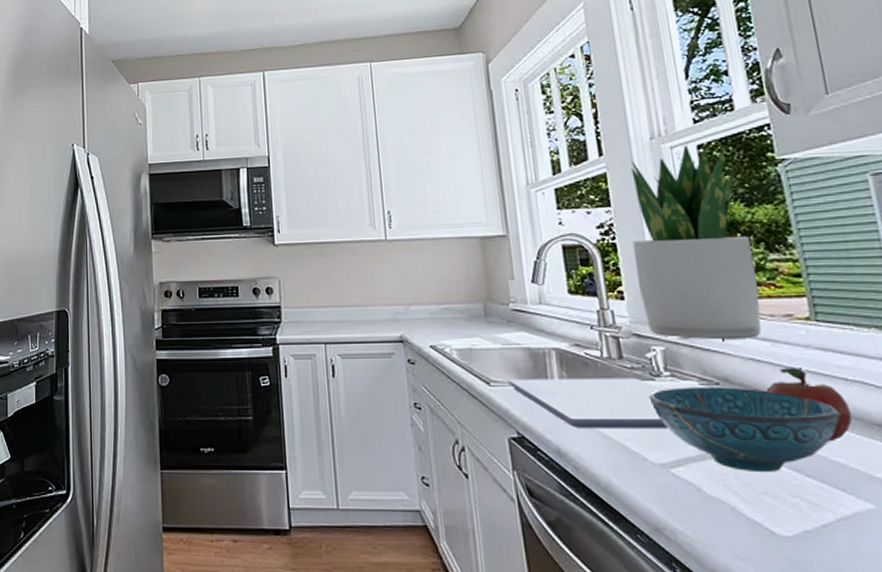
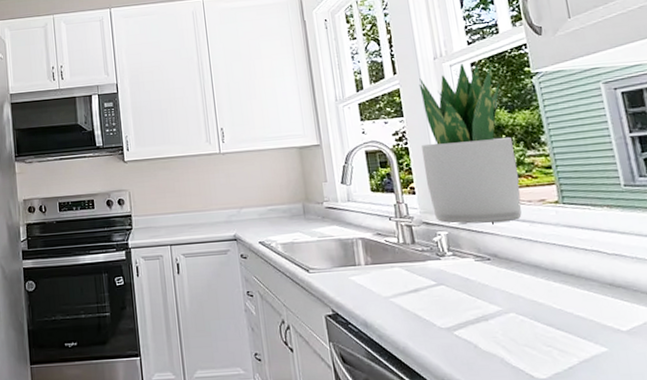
cutting board: present [508,378,668,429] -> none [324,258,451,304]
bowl: present [648,387,841,473] -> none [435,261,582,330]
fruit: present [766,368,852,442] -> none [526,242,591,301]

